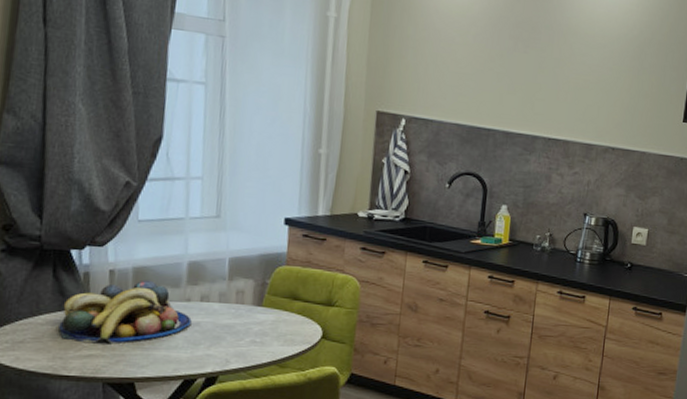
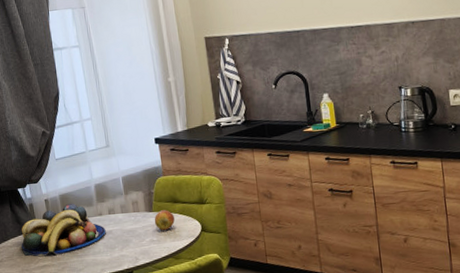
apple: none [261,306,290,331] -> present [154,210,175,230]

